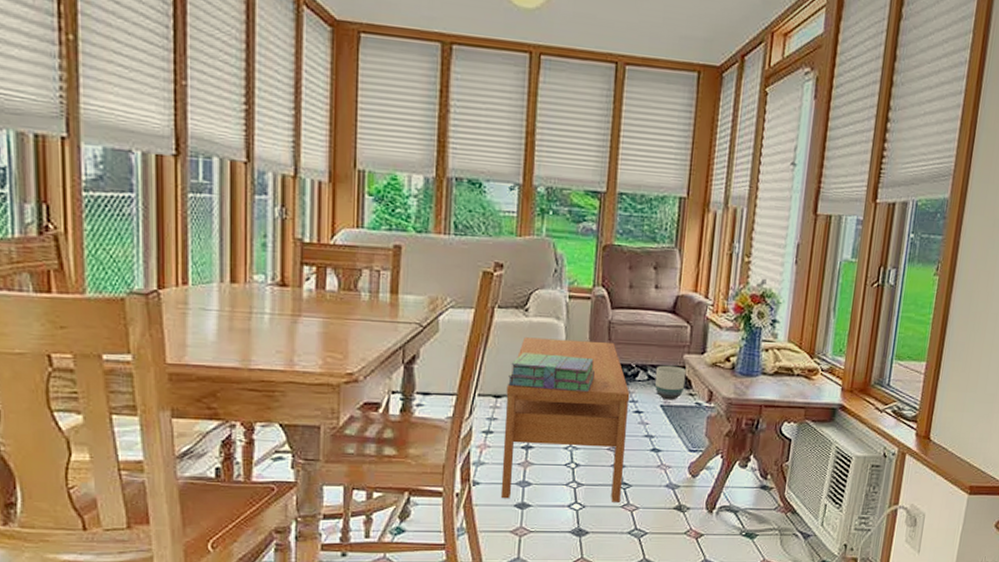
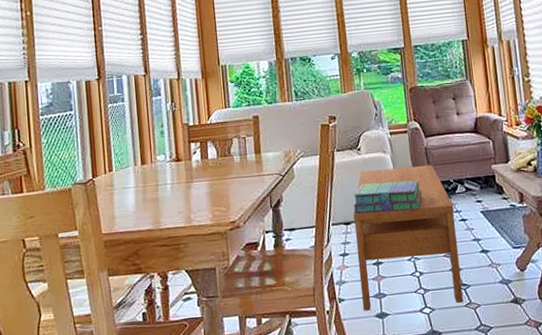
planter: present [655,365,687,400] -> none [470,176,498,206]

